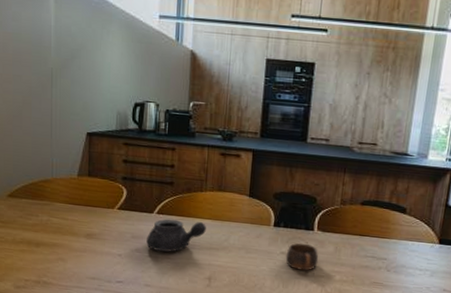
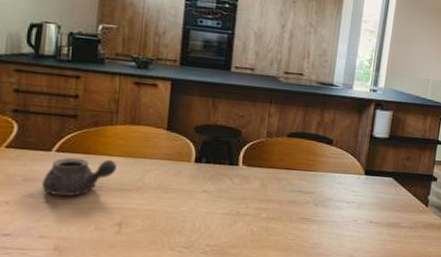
cup: present [285,243,319,271] -> none [207,179,244,210]

